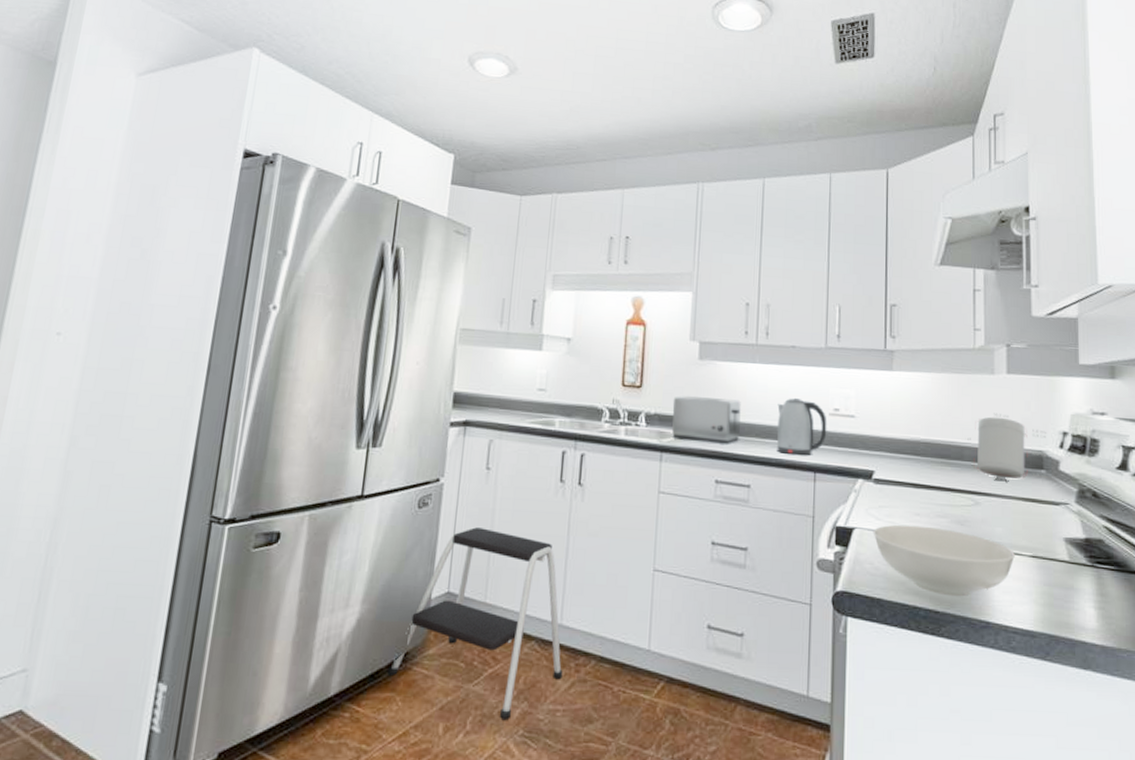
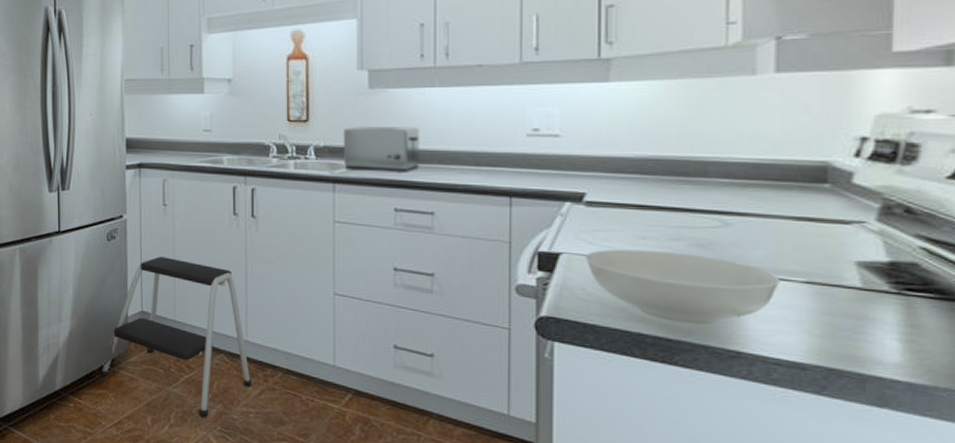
kettle: present [777,397,827,456] -> none [463,120,525,181]
canister: present [967,413,1047,482] -> none [714,120,834,199]

